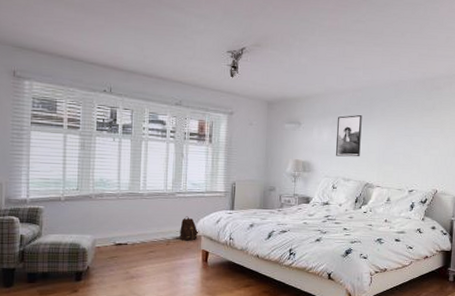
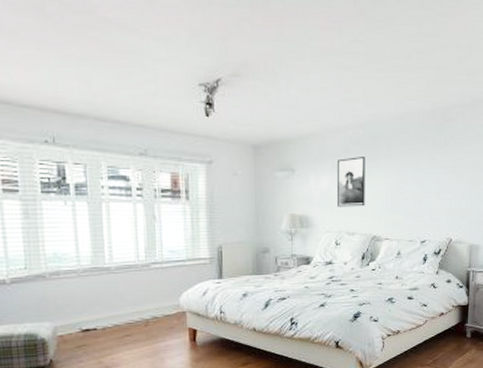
backpack: present [176,216,199,241] -> none [156,290,183,319]

